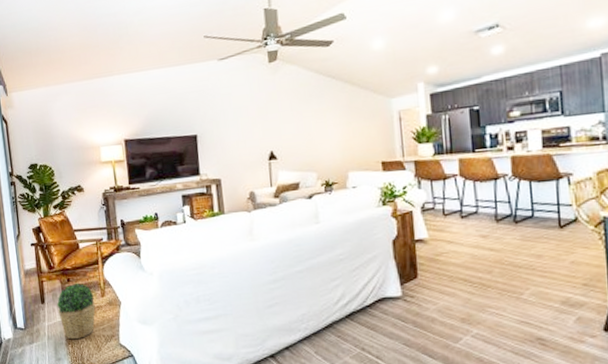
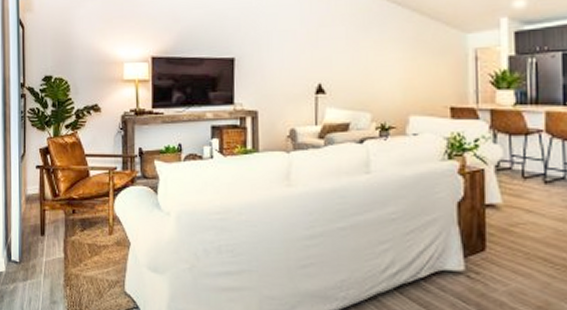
potted plant: present [57,283,95,340] -> none [59,215,101,282]

